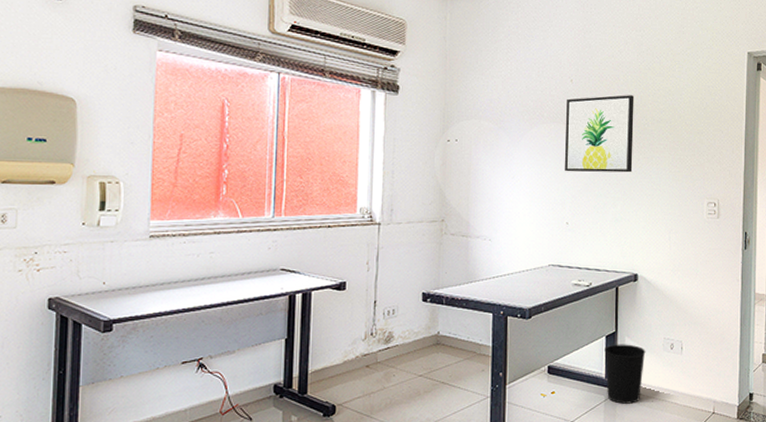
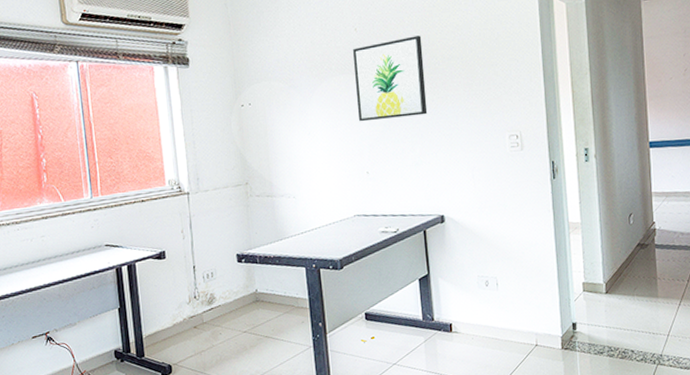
wastebasket: present [604,344,646,404] -> none [419,285,461,344]

